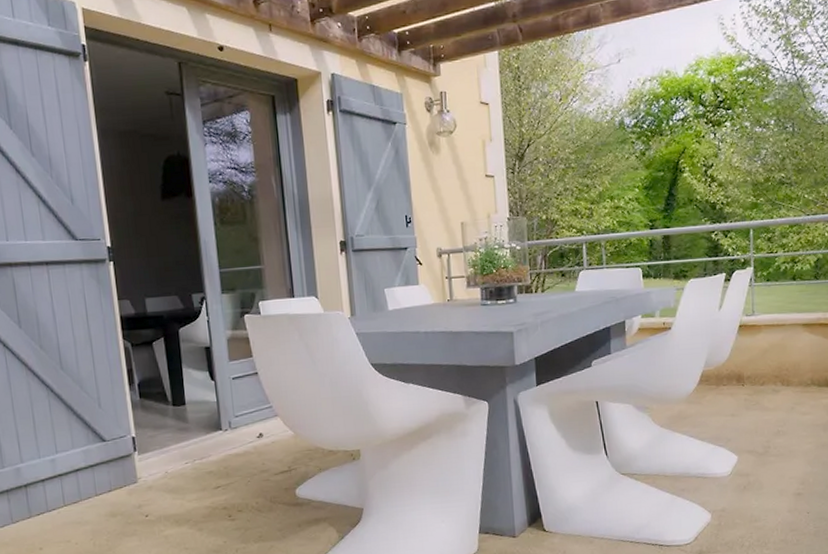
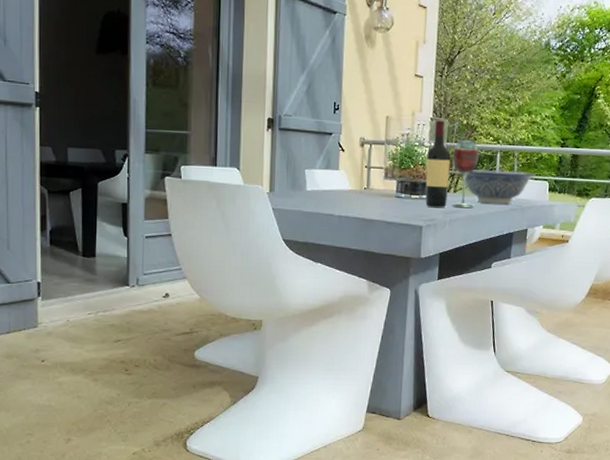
wine bottle: none [508,219,536,311] -> present [425,120,451,208]
wineglass: none [536,234,565,308] -> present [451,138,479,208]
decorative bowl: none [542,260,628,299] -> present [457,169,537,204]

